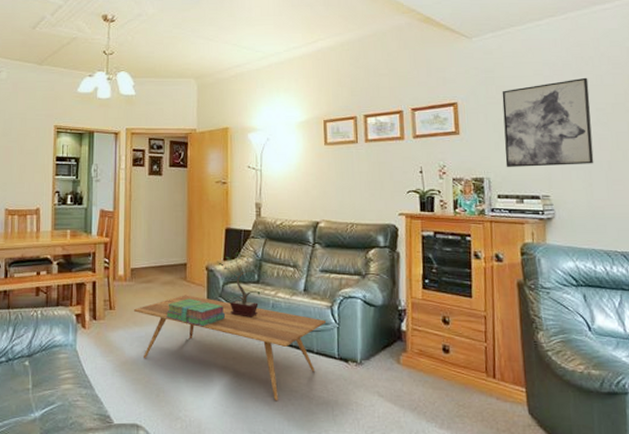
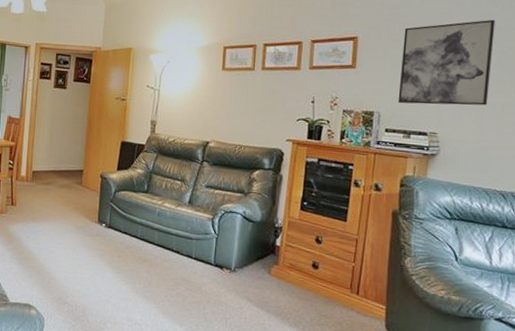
coffee table: present [133,295,327,400] -> none [32,198,207,296]
stack of books: present [165,298,226,327] -> none [61,201,115,227]
potted plant: present [217,251,265,317] -> none [111,163,154,223]

